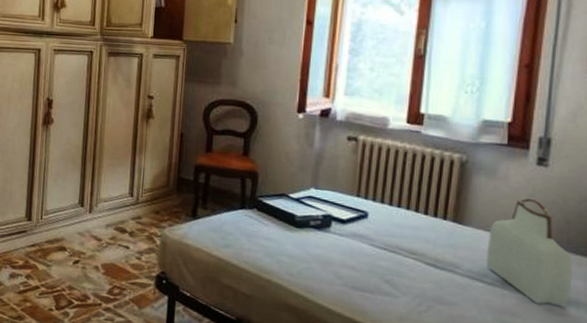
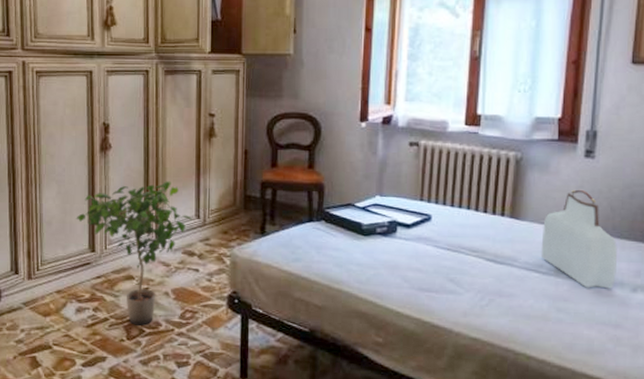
potted plant: none [15,158,127,297] -> present [76,181,193,326]

